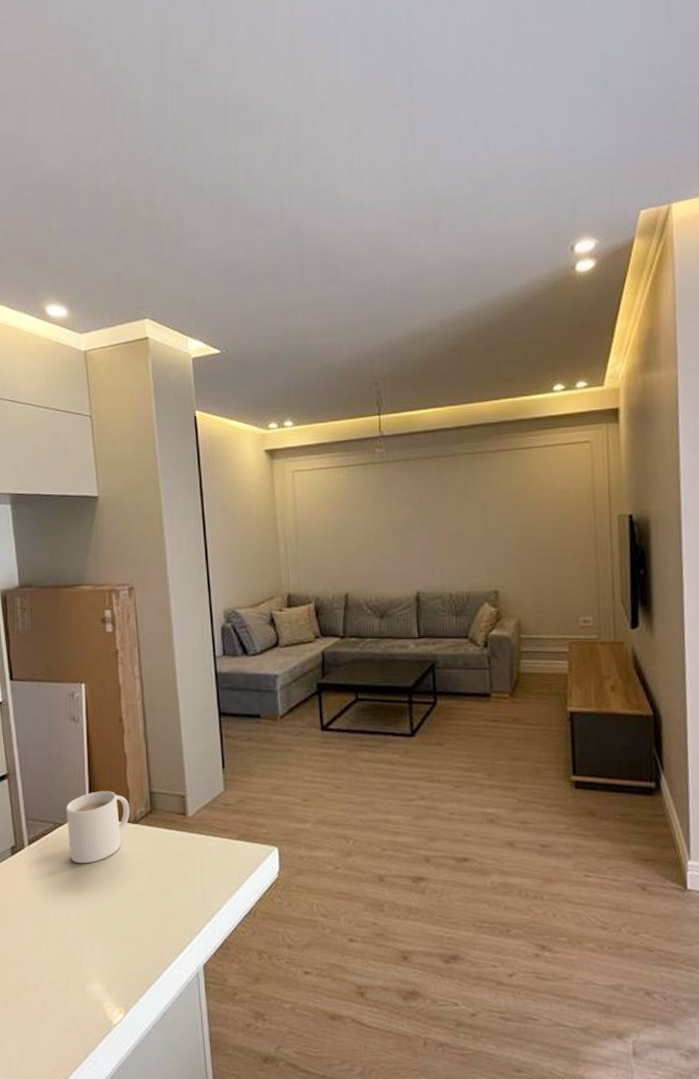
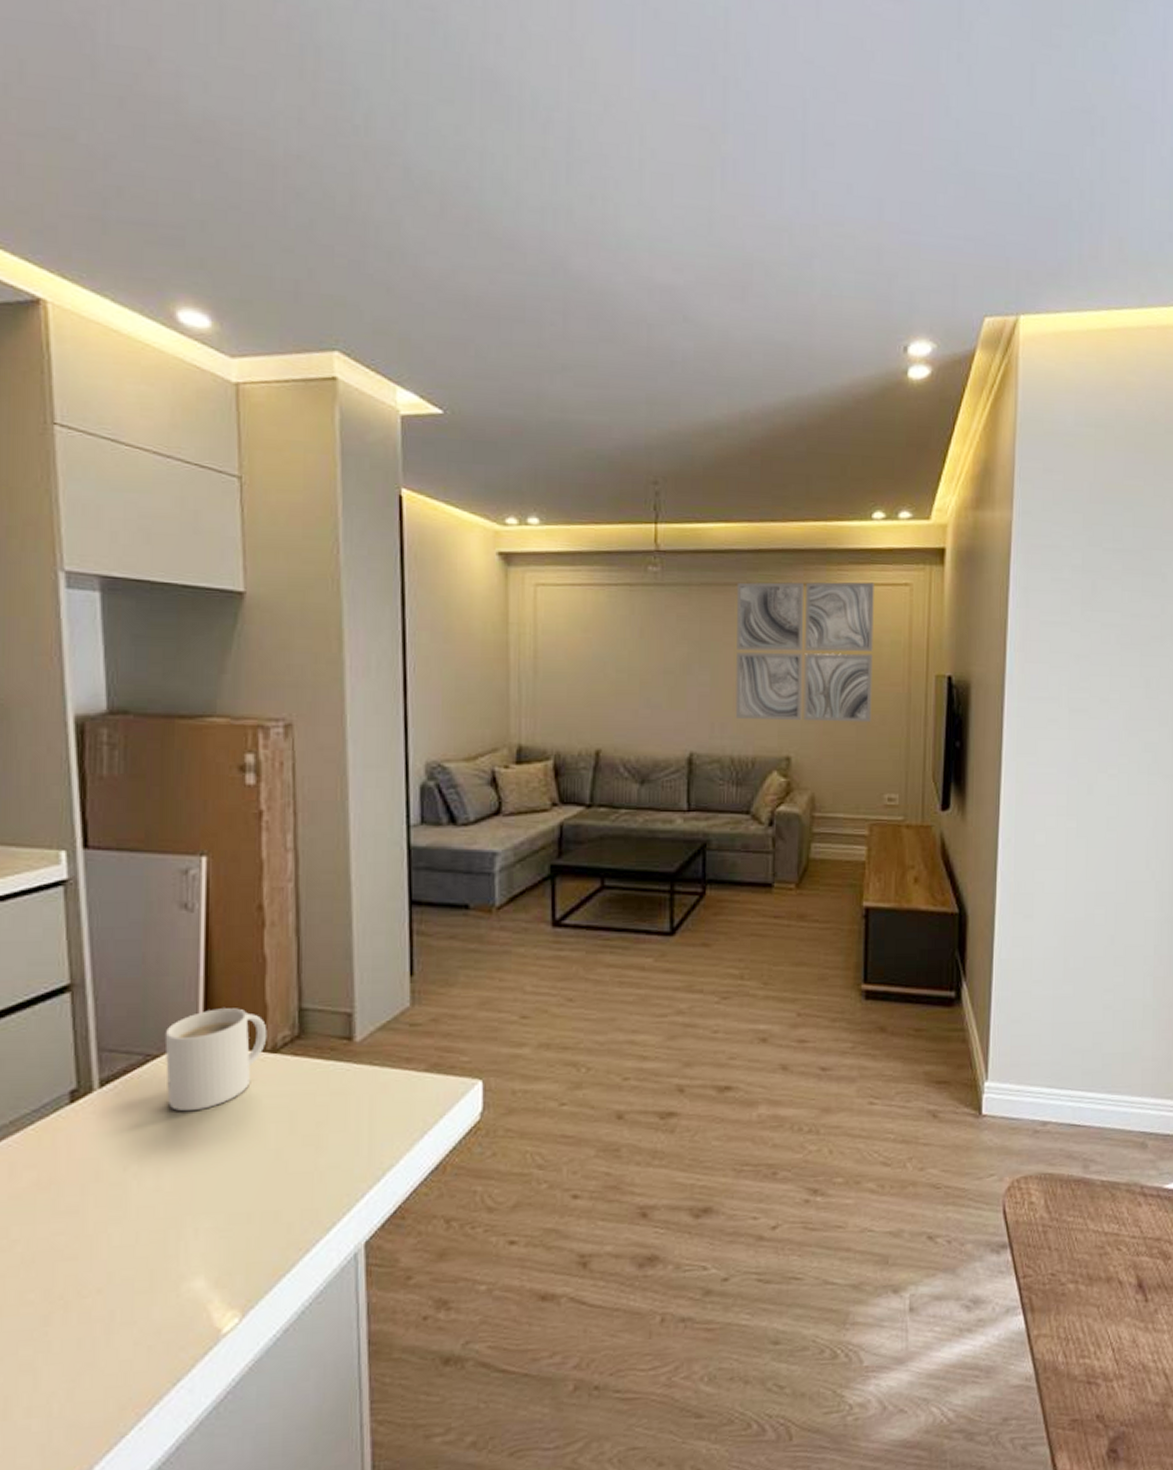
wall art: none [445,443,564,562] -> present [735,582,874,723]

